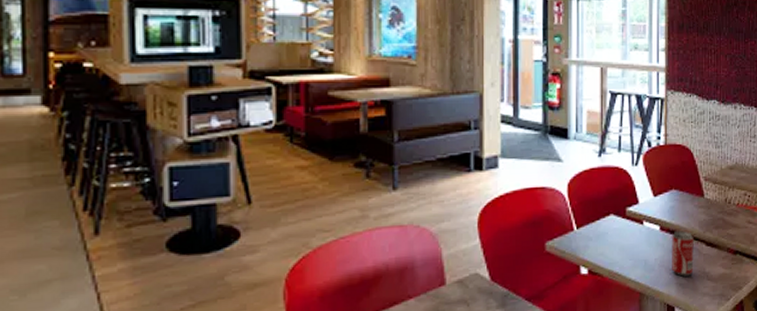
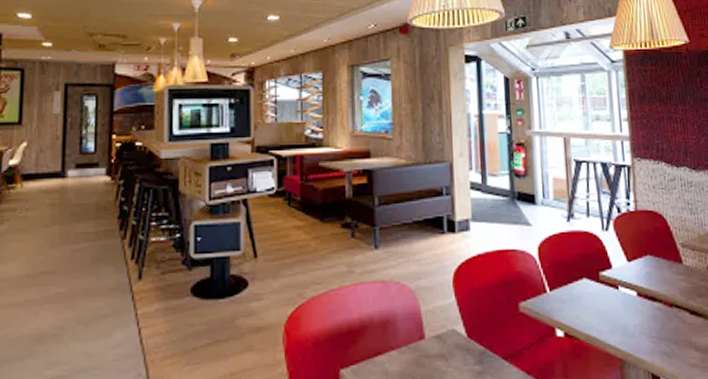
beverage can: present [672,230,694,277] -> none [651,297,679,345]

